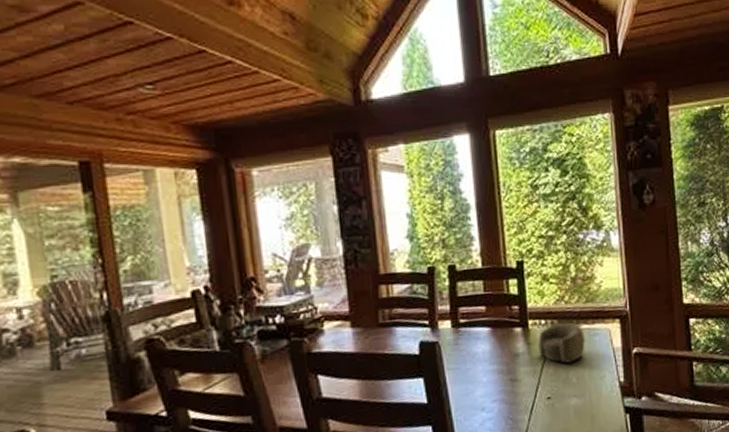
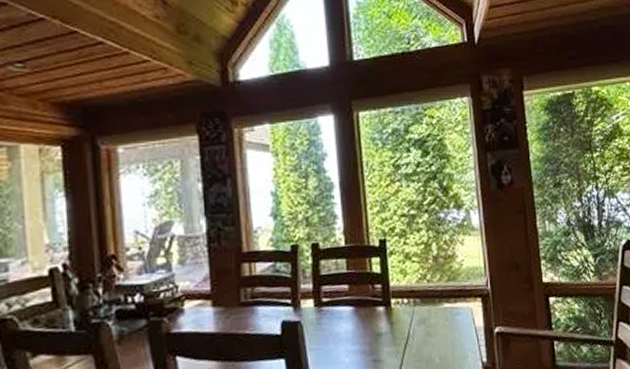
decorative bowl: present [538,322,585,363] -> none [401,301,448,343]

